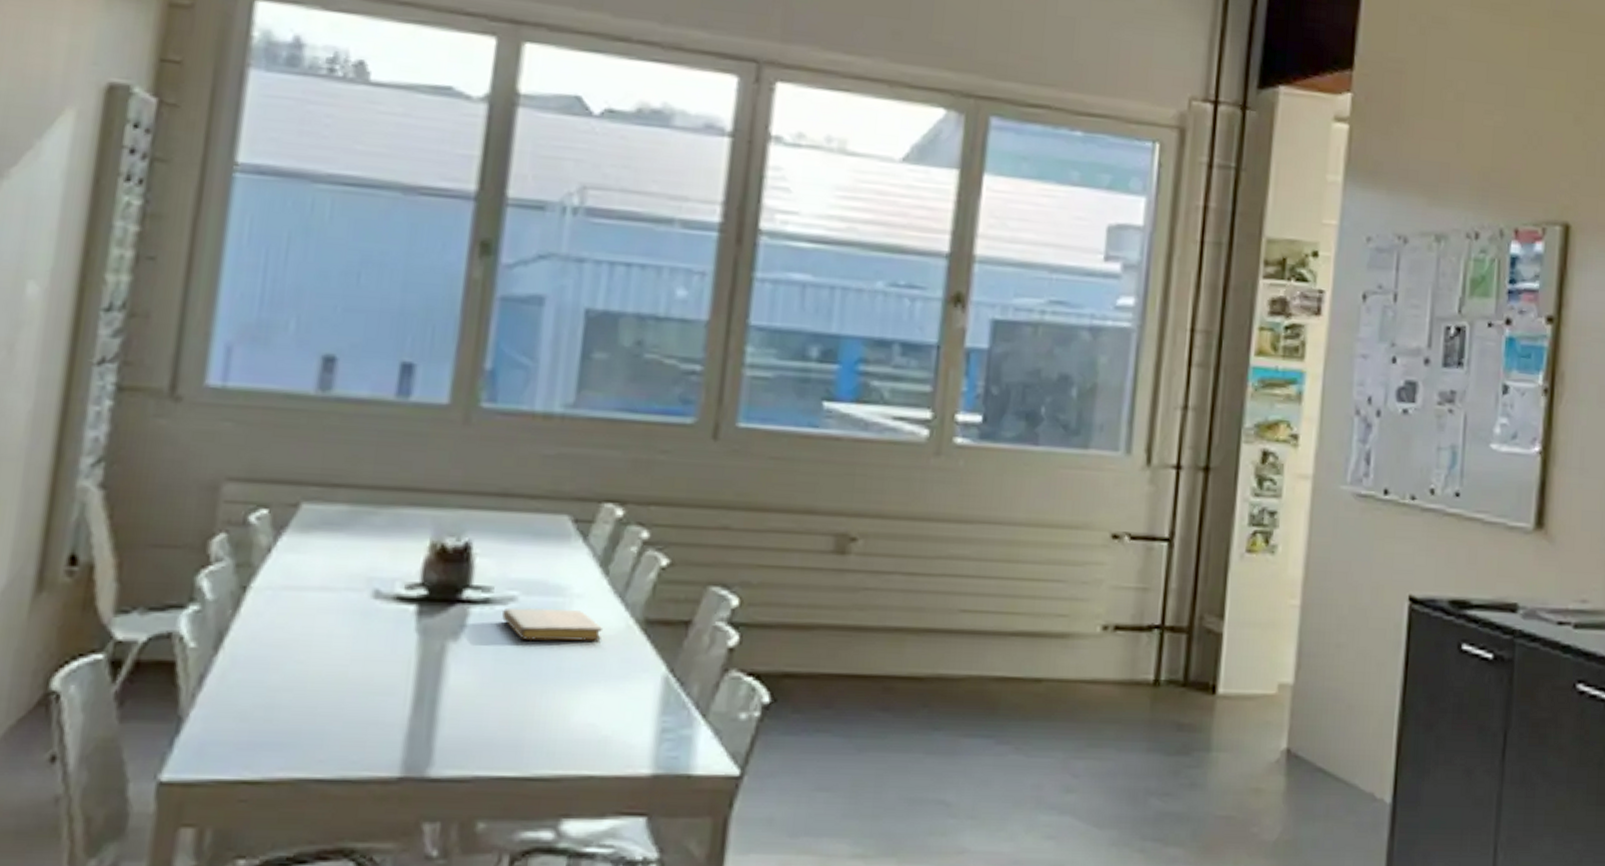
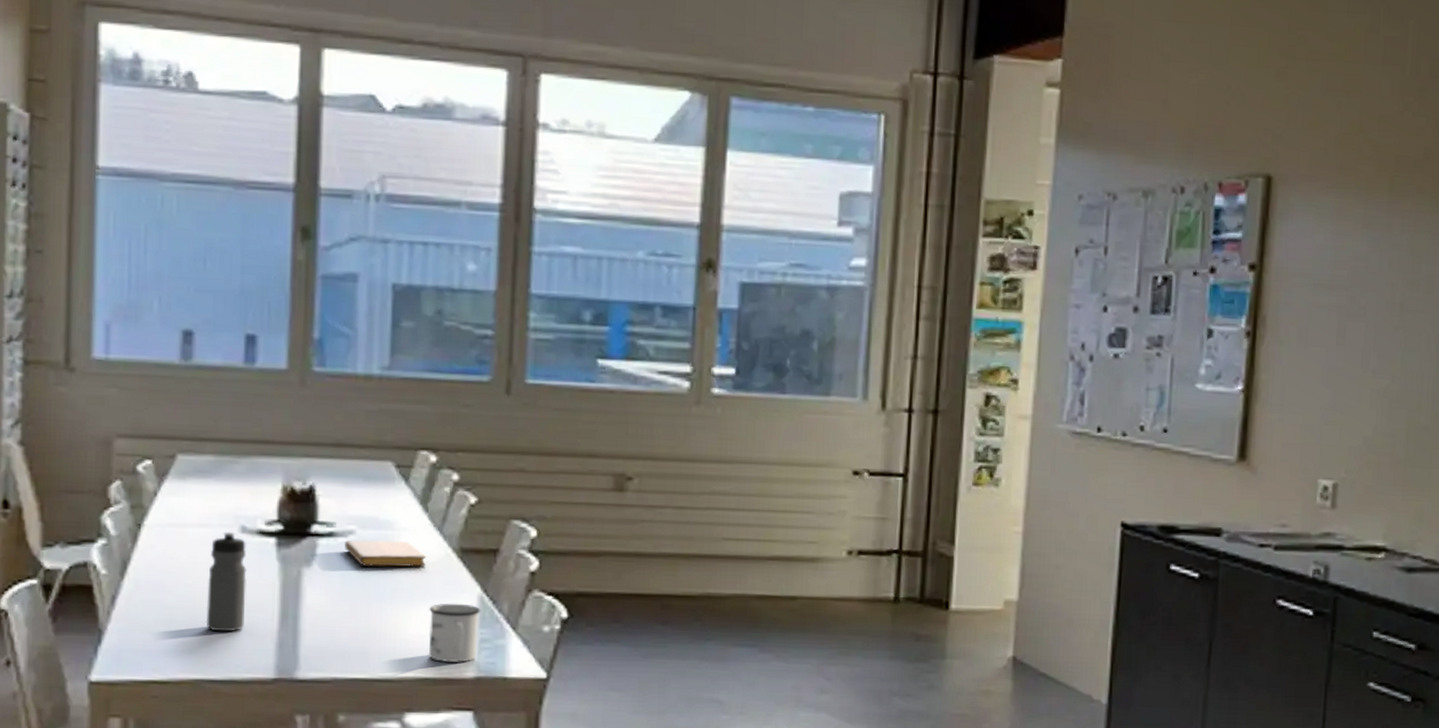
water bottle: none [318,596,379,720] -> present [205,531,247,632]
mug: none [595,684,665,758] -> present [428,603,481,664]

